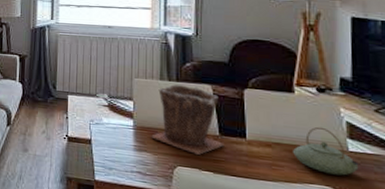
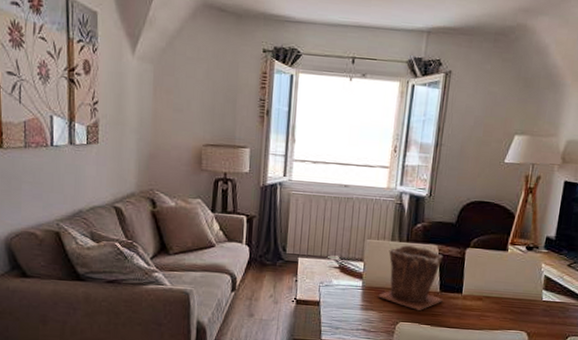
teapot: present [293,126,359,176] -> none [499,280,548,321]

